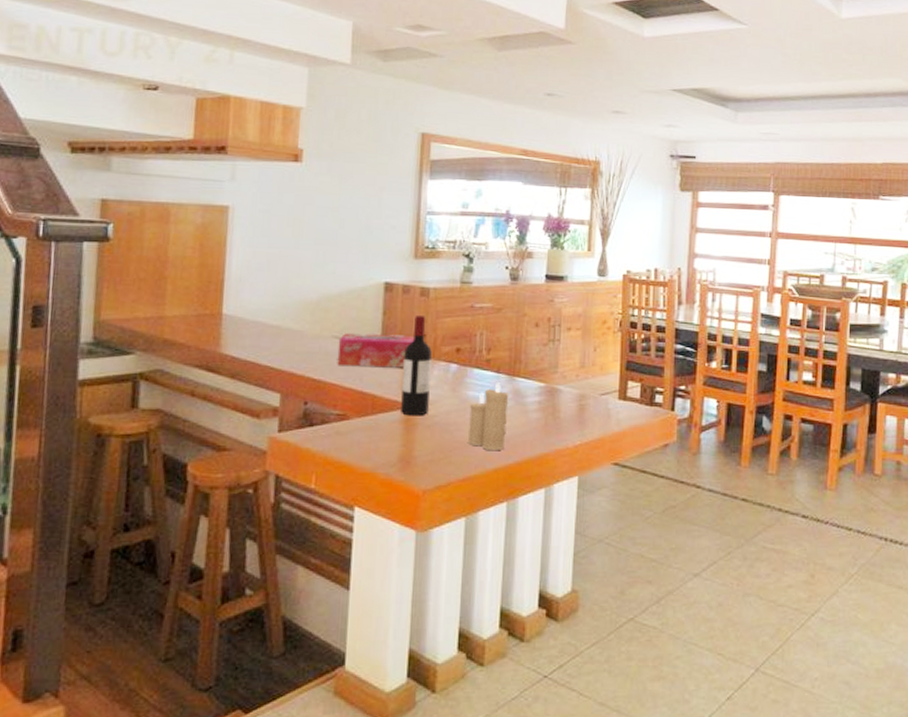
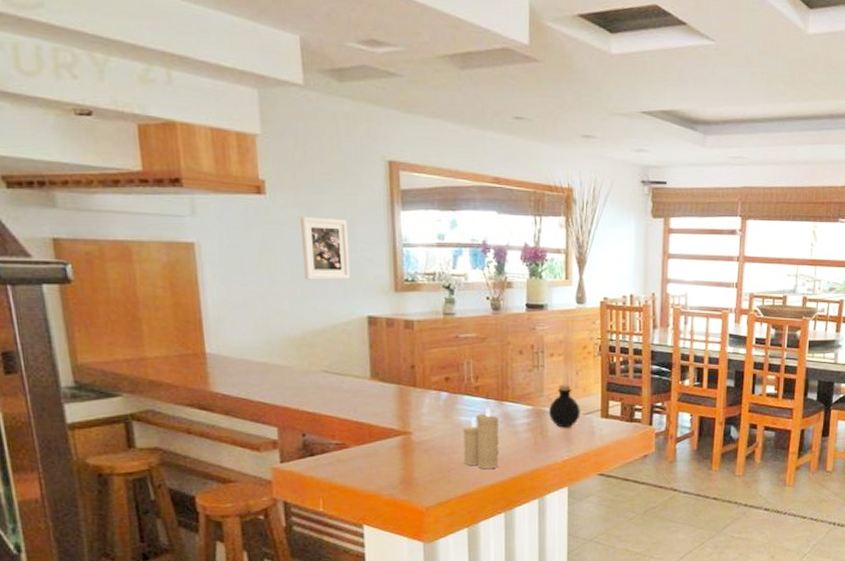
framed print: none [327,183,376,245] -> present [300,216,350,280]
tissue box: present [337,333,415,368] -> none [328,367,404,399]
wine bottle: present [401,314,432,416] -> none [395,346,424,442]
bottle: none [561,361,597,409] -> present [548,384,580,428]

